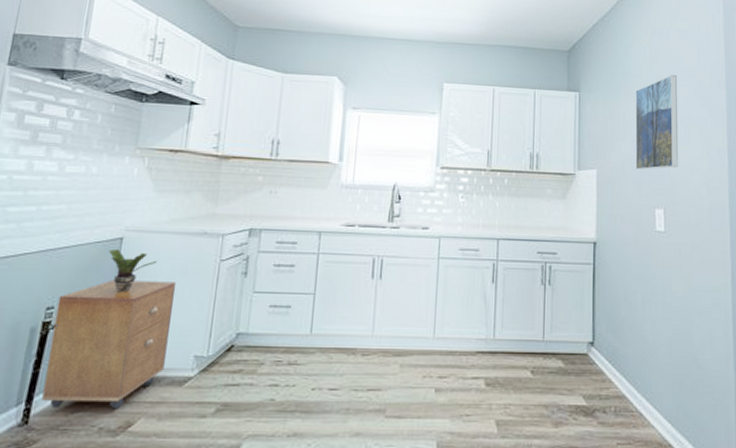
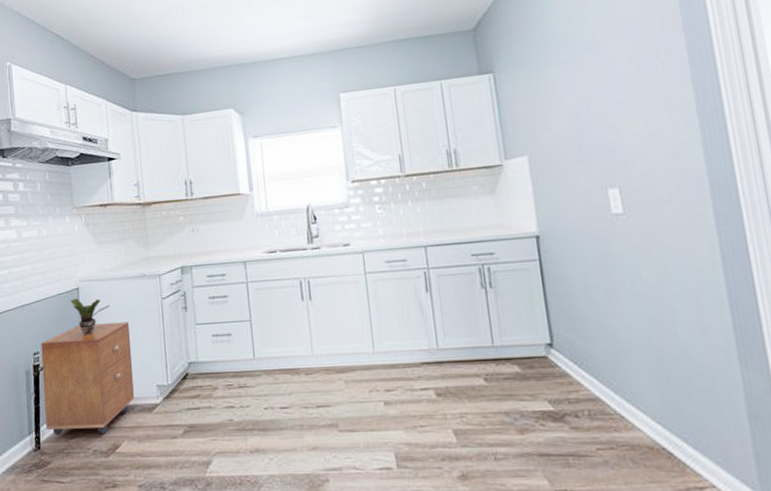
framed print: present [635,75,679,170] -> none [562,29,632,148]

